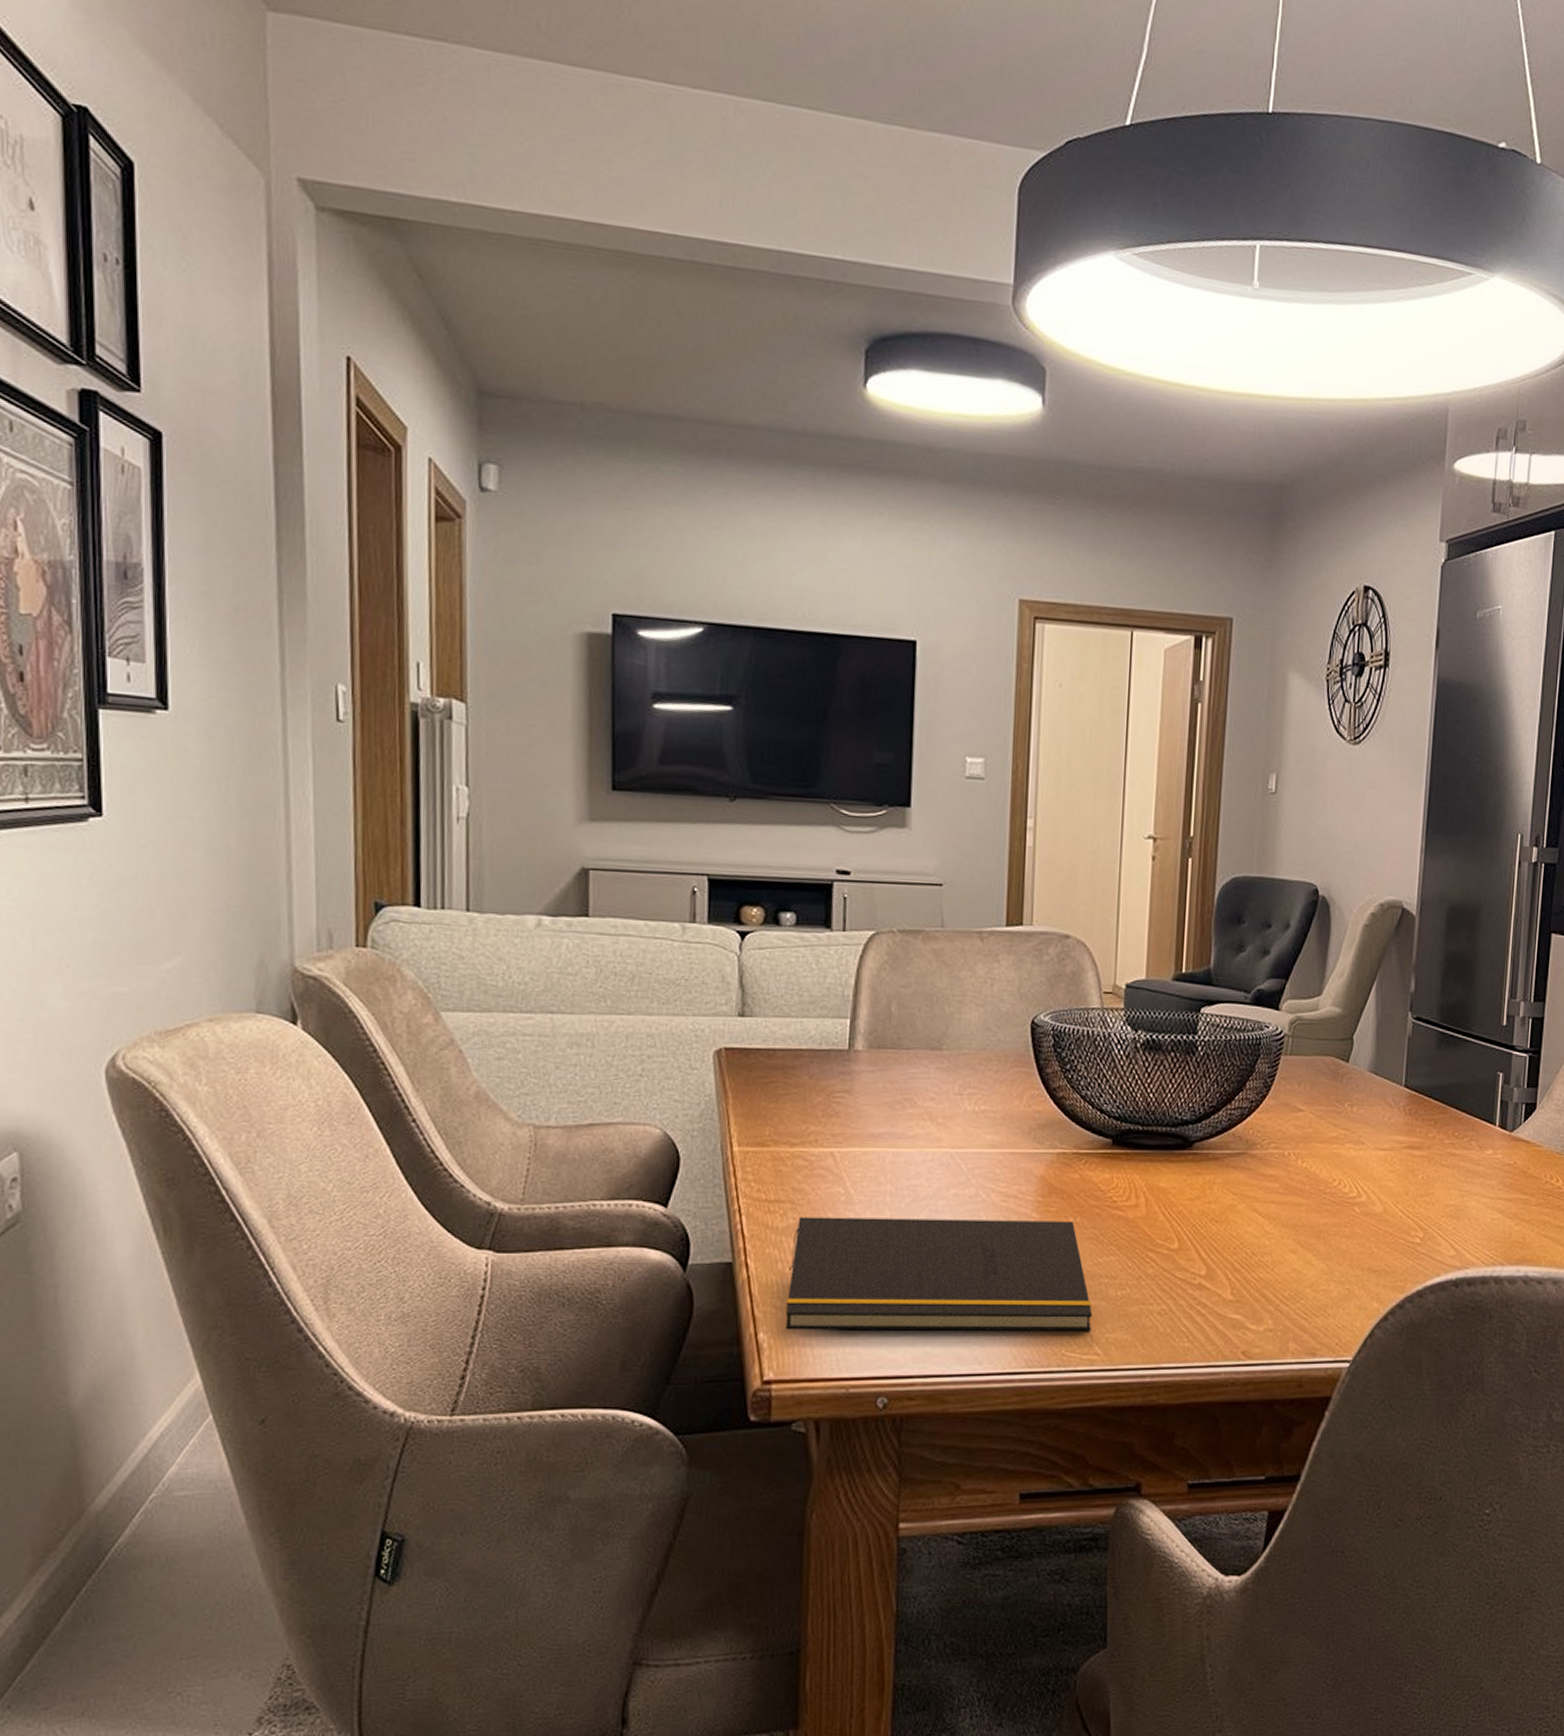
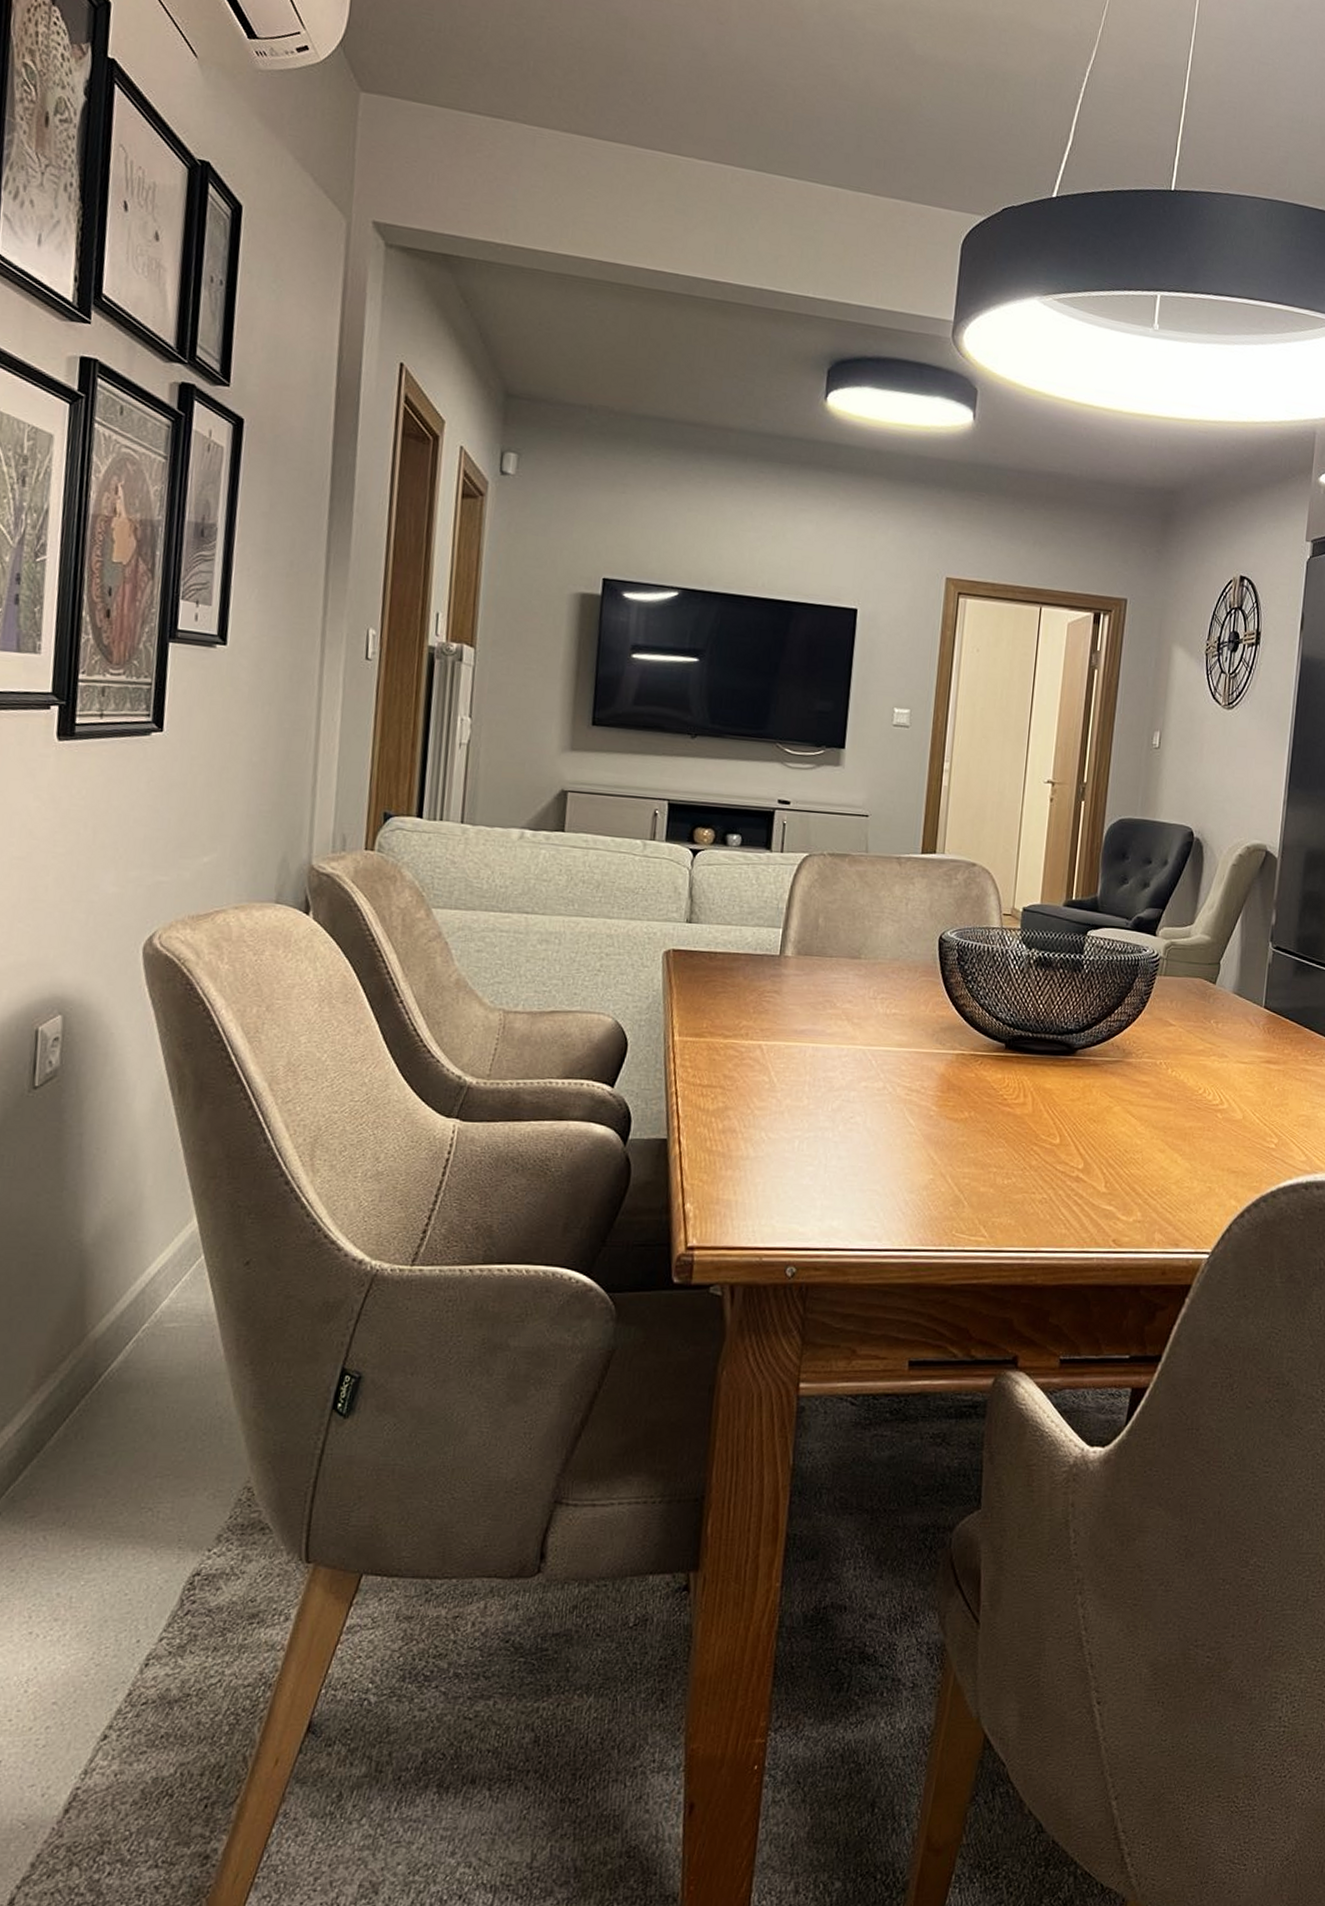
notepad: present [786,1217,1092,1331] -> none [710,1101,981,1215]

